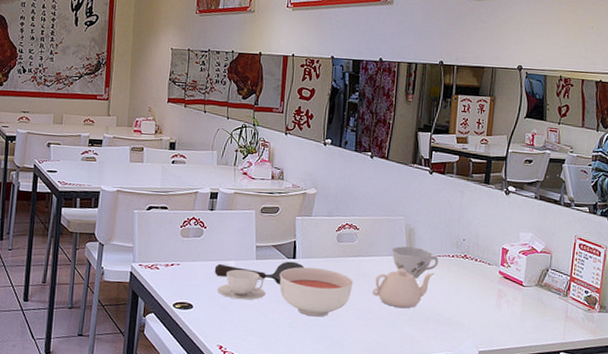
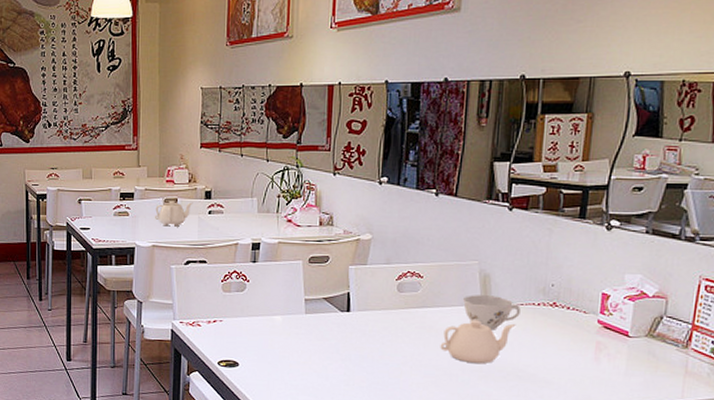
teapot: none [121,149,158,174] -> present [155,200,193,227]
spoon: present [214,261,305,284] -> none [260,314,361,339]
teacup: present [217,269,266,300] -> none [264,324,317,357]
bowl: present [279,267,353,317] -> none [332,320,417,374]

